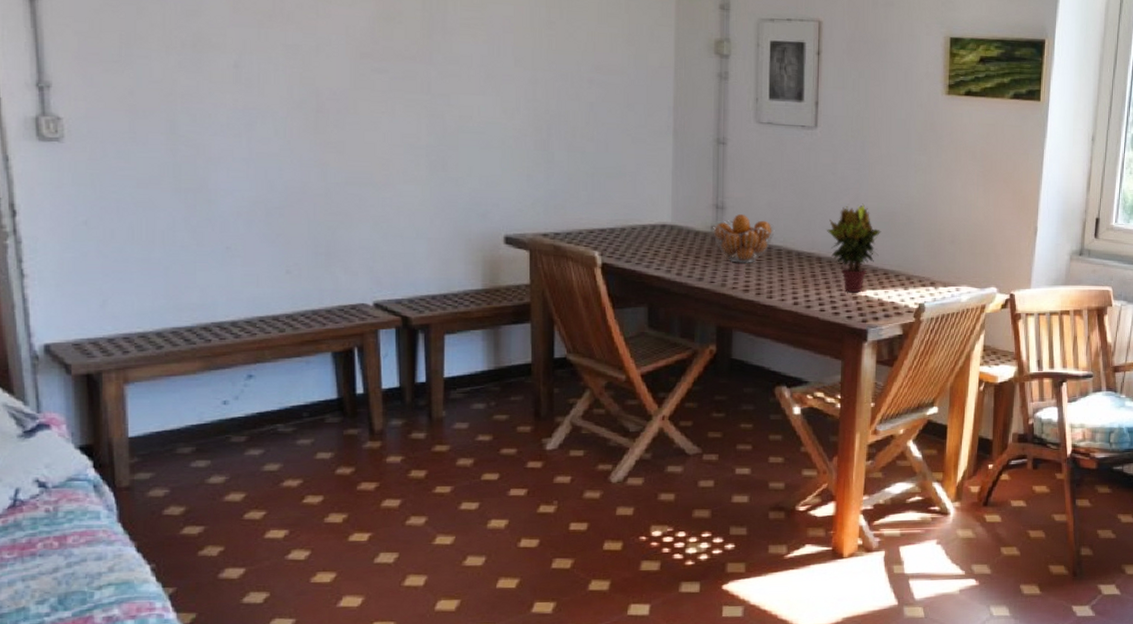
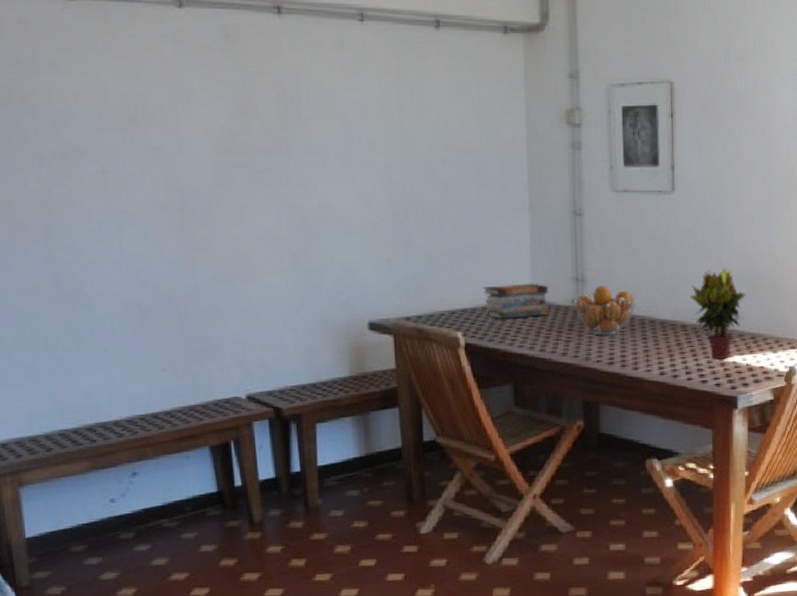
book stack: none [622,207,689,241] -> present [482,283,550,319]

